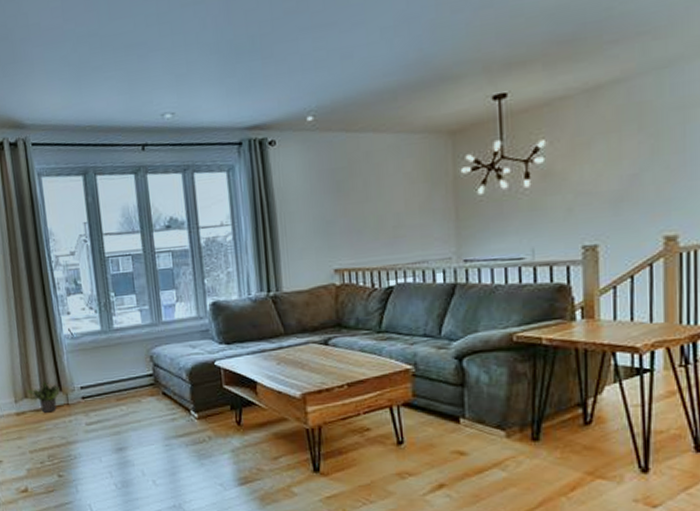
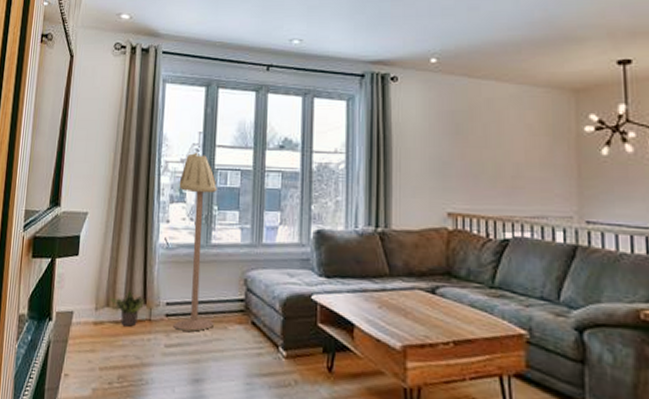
floor lamp: none [72,243,129,409] -> present [173,152,217,332]

